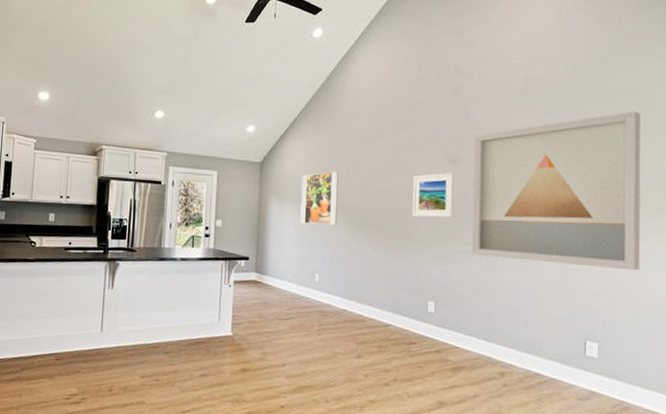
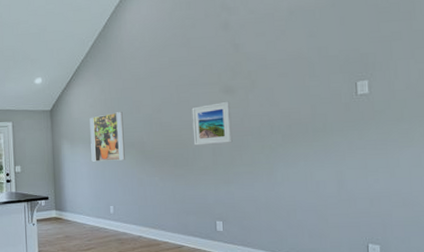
wall art: present [471,111,641,271] -> none [246,26,414,176]

